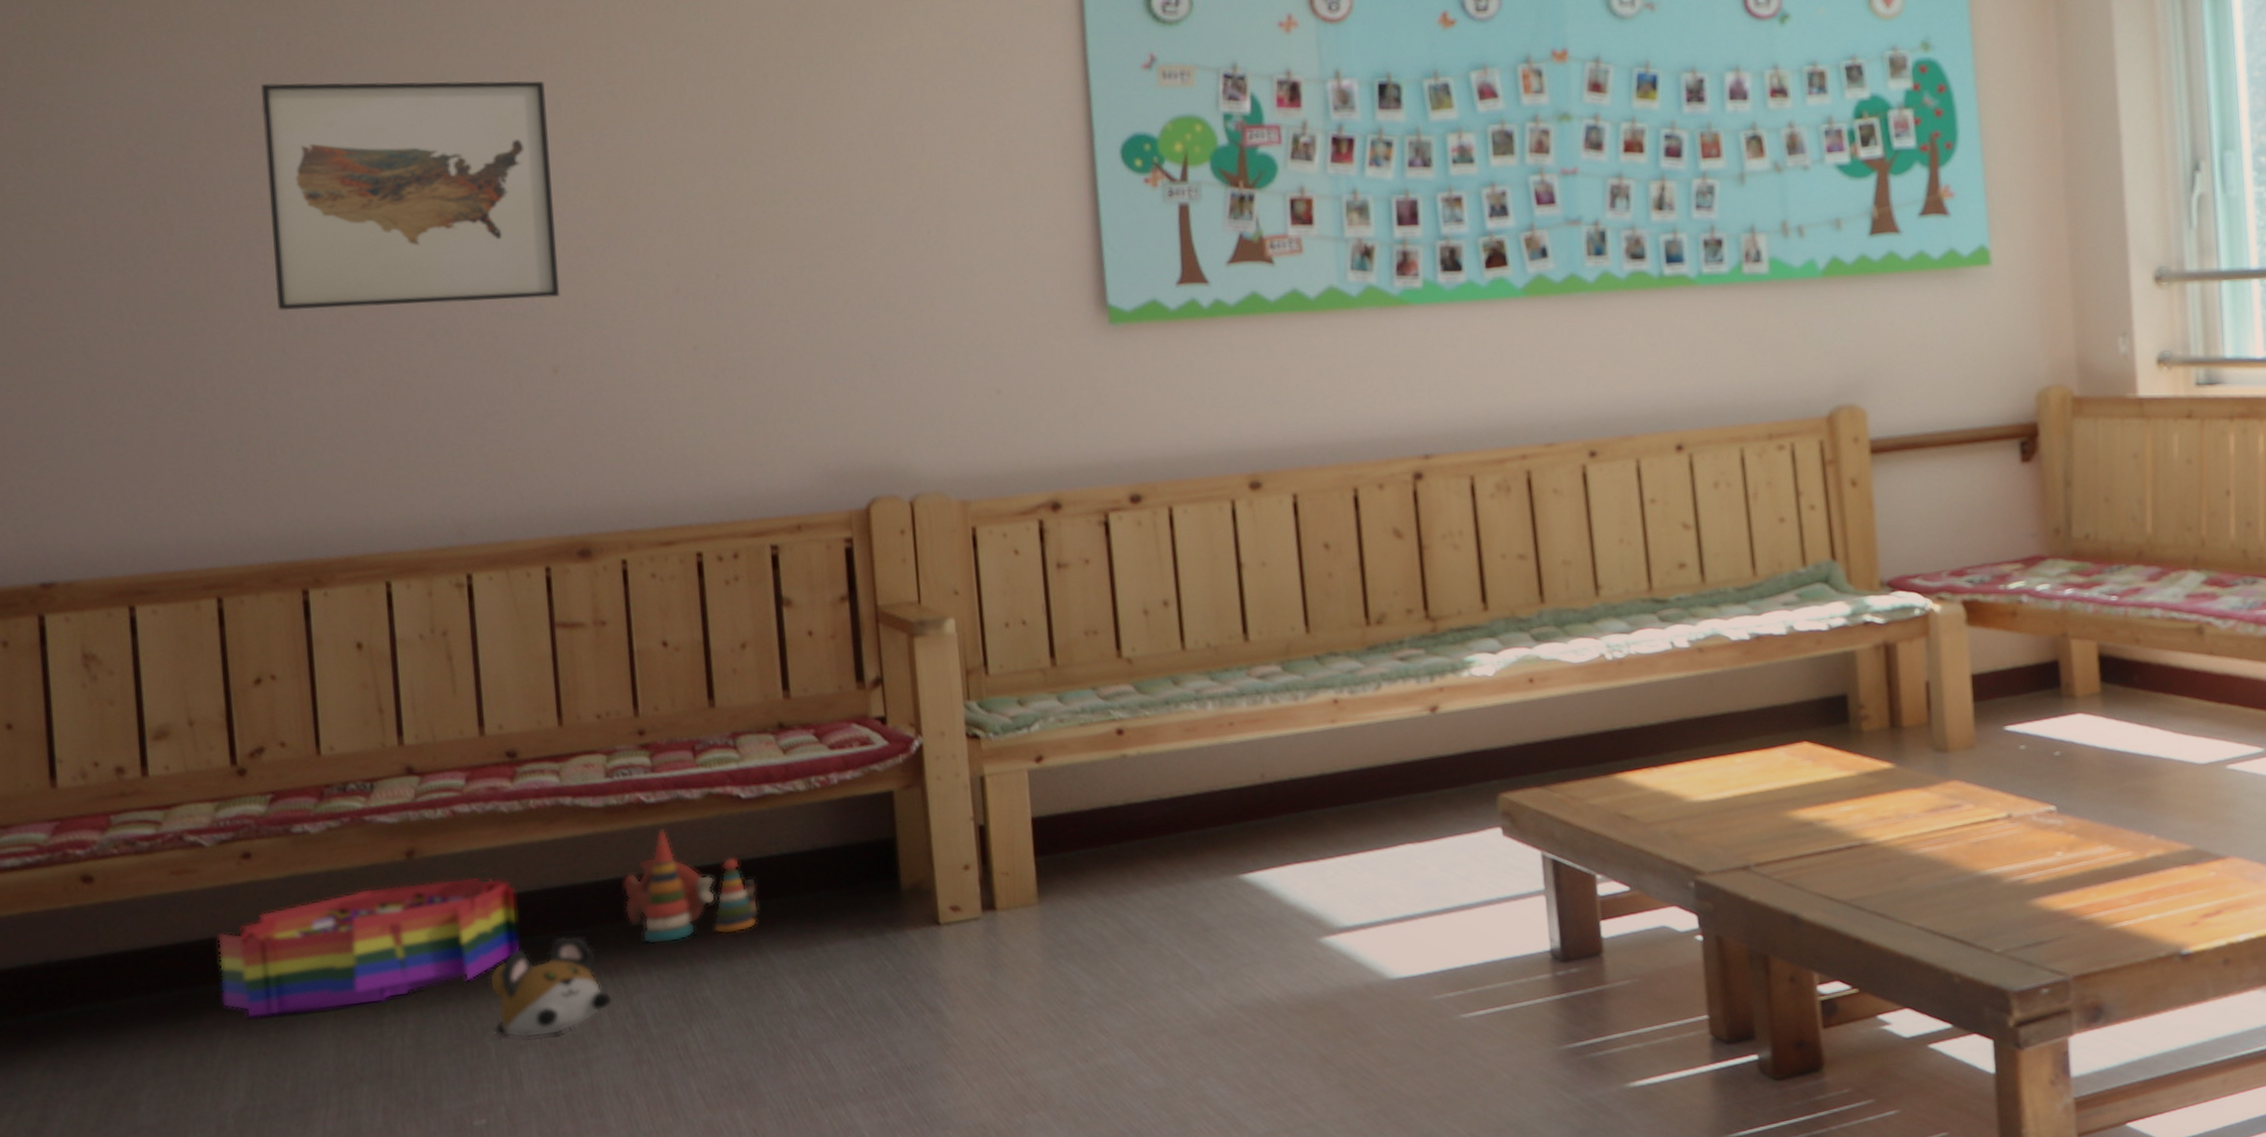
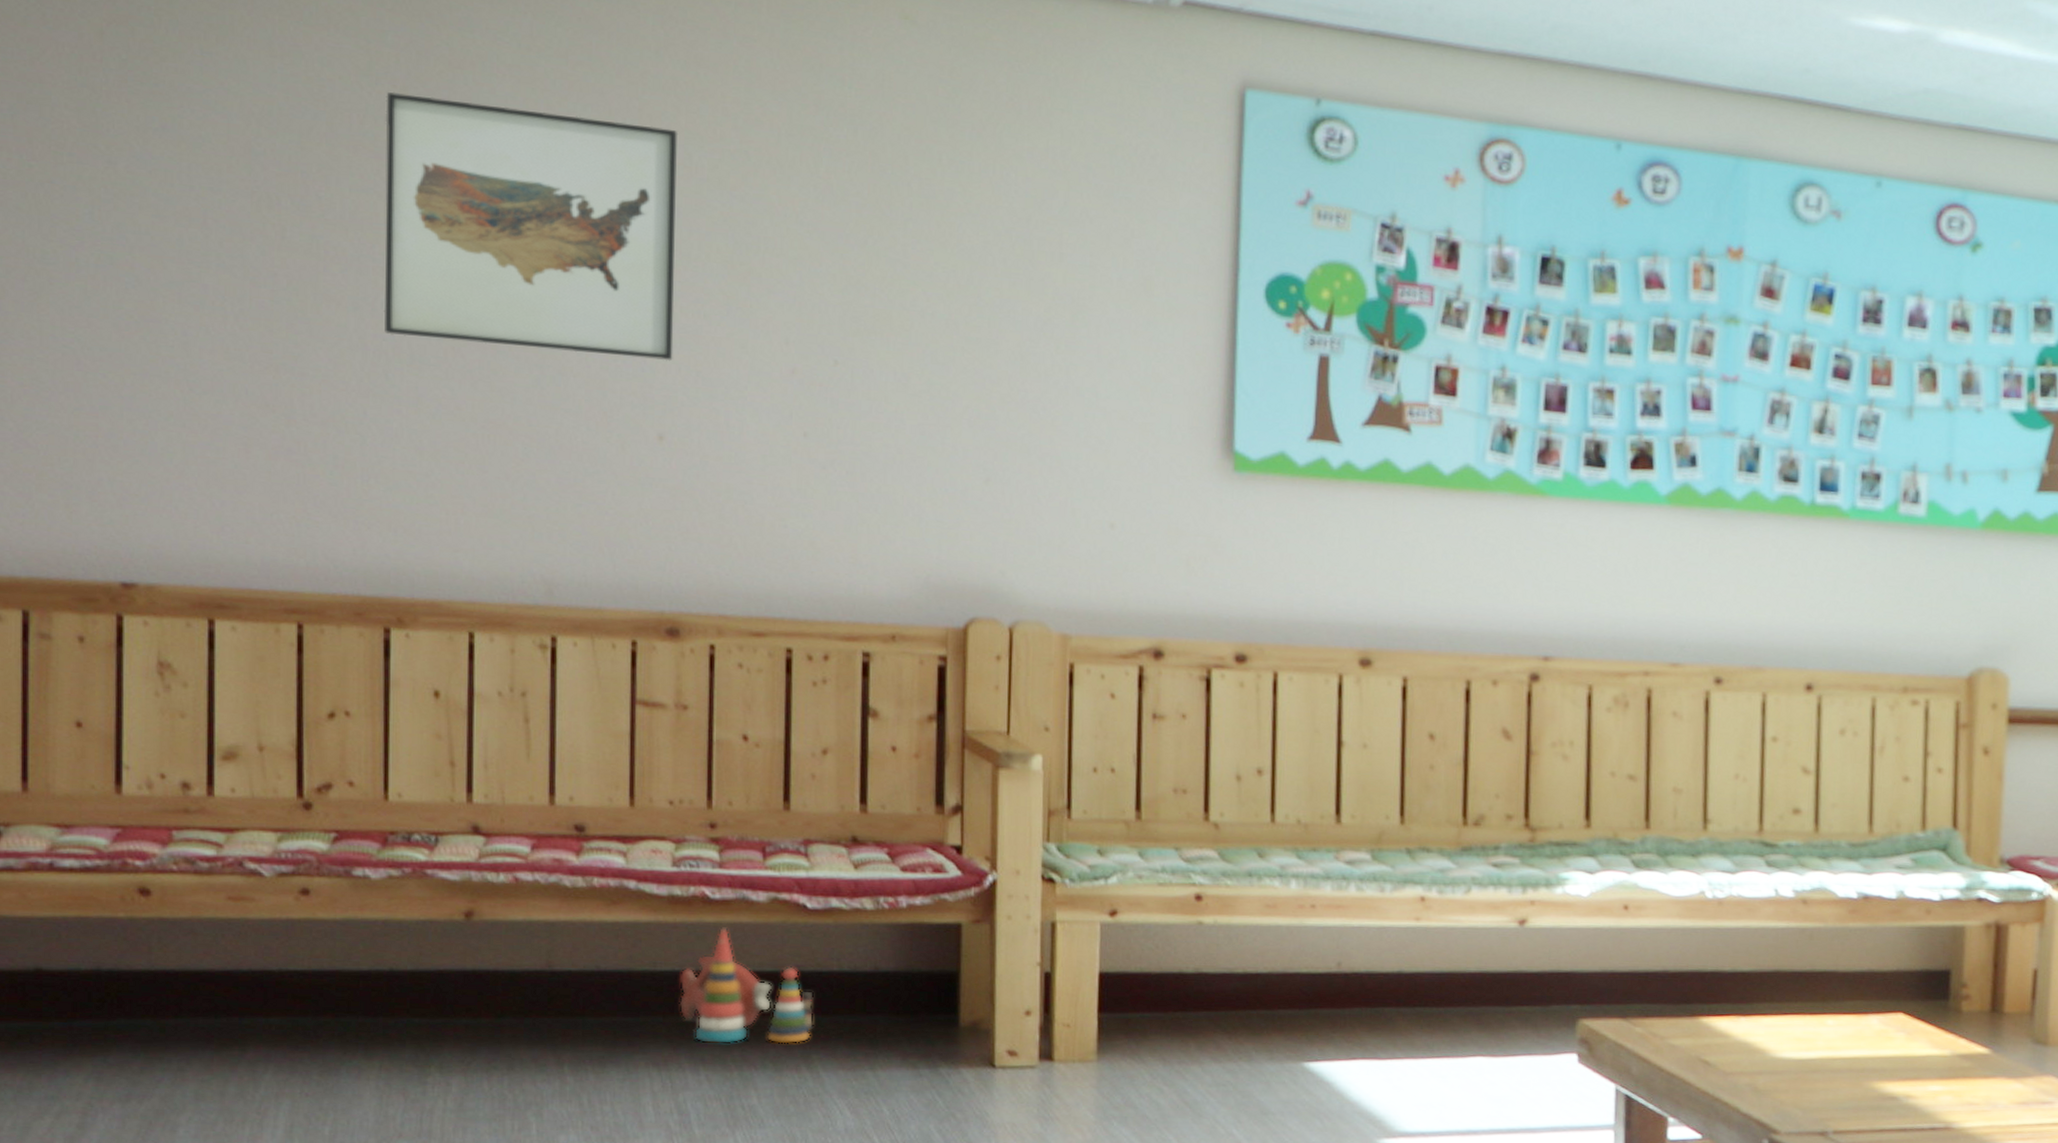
storage bin: present [218,878,520,1018] -> none [269,944,572,1062]
plush toy: present [489,936,612,1038] -> none [536,1022,658,1120]

